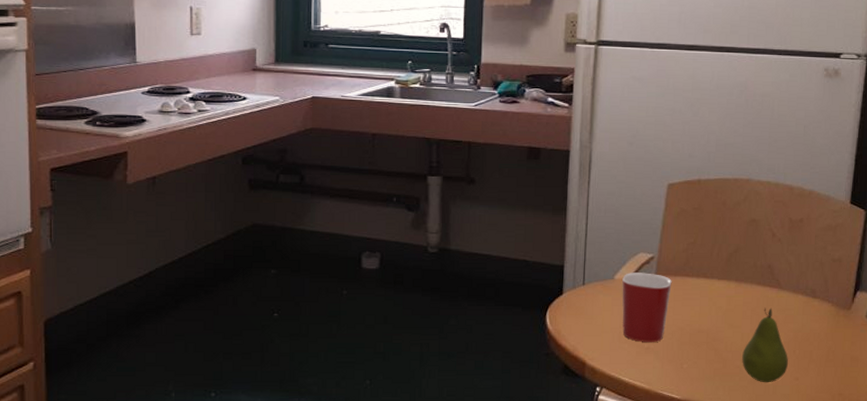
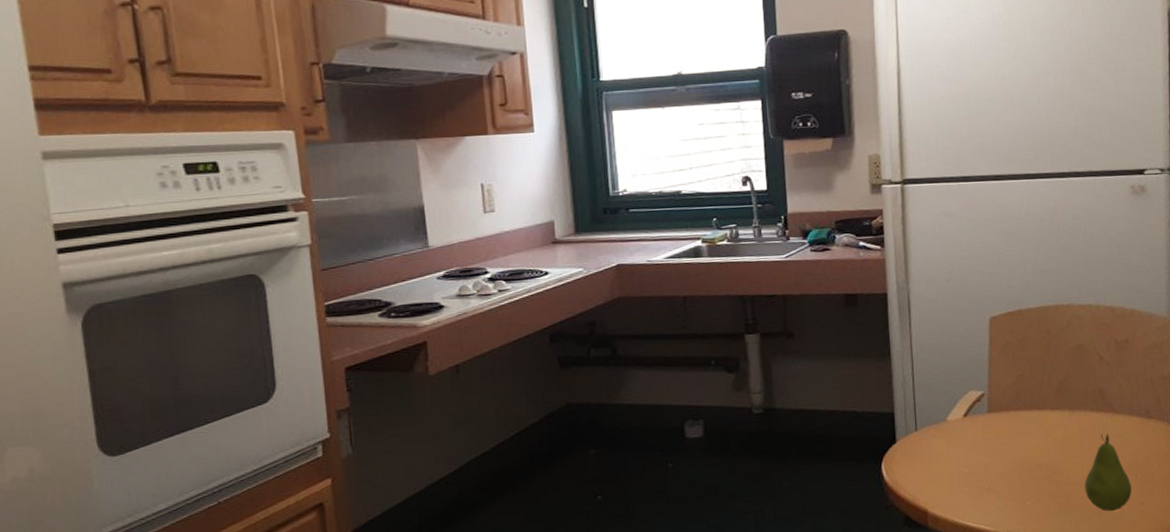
mug: present [622,272,672,342] -> none [955,411,1006,483]

